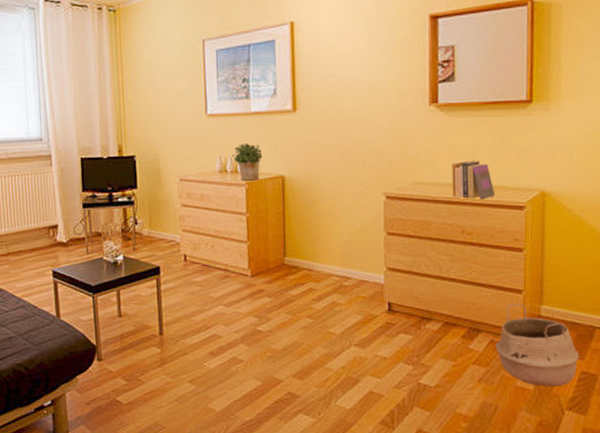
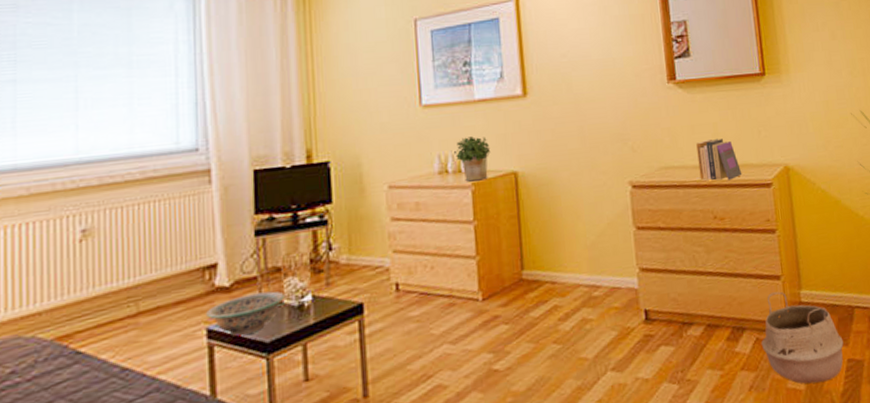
decorative bowl: none [51,249,104,279] -> present [205,291,285,337]

